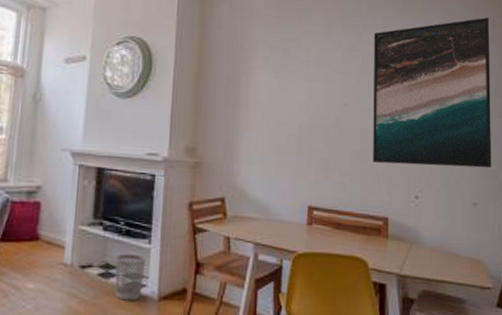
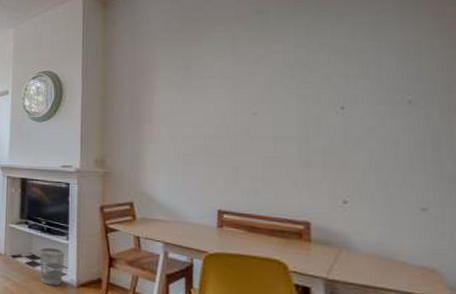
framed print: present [373,17,491,169] -> none [284,9,446,171]

